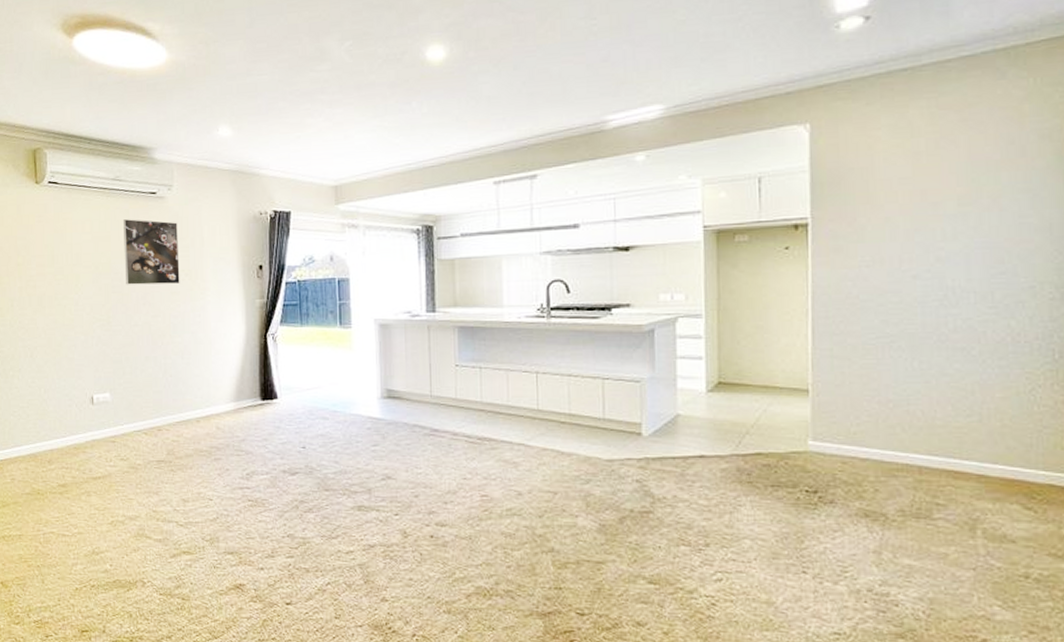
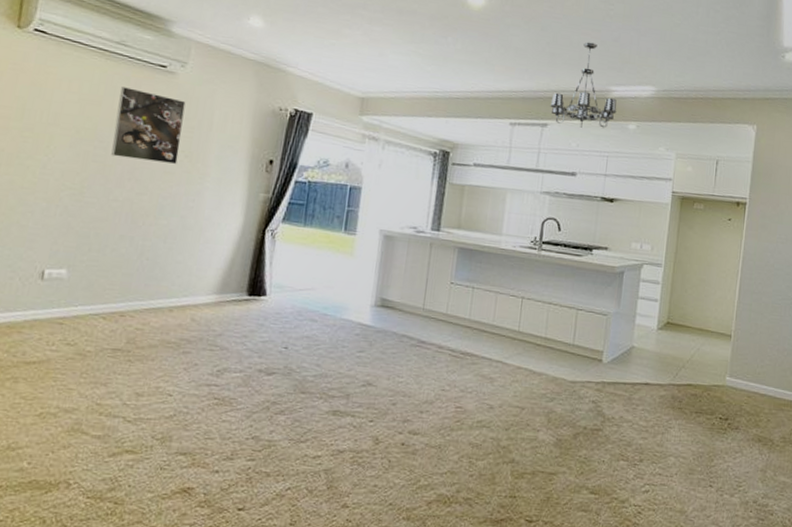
chandelier: none [537,69,618,172] -> present [550,42,617,128]

